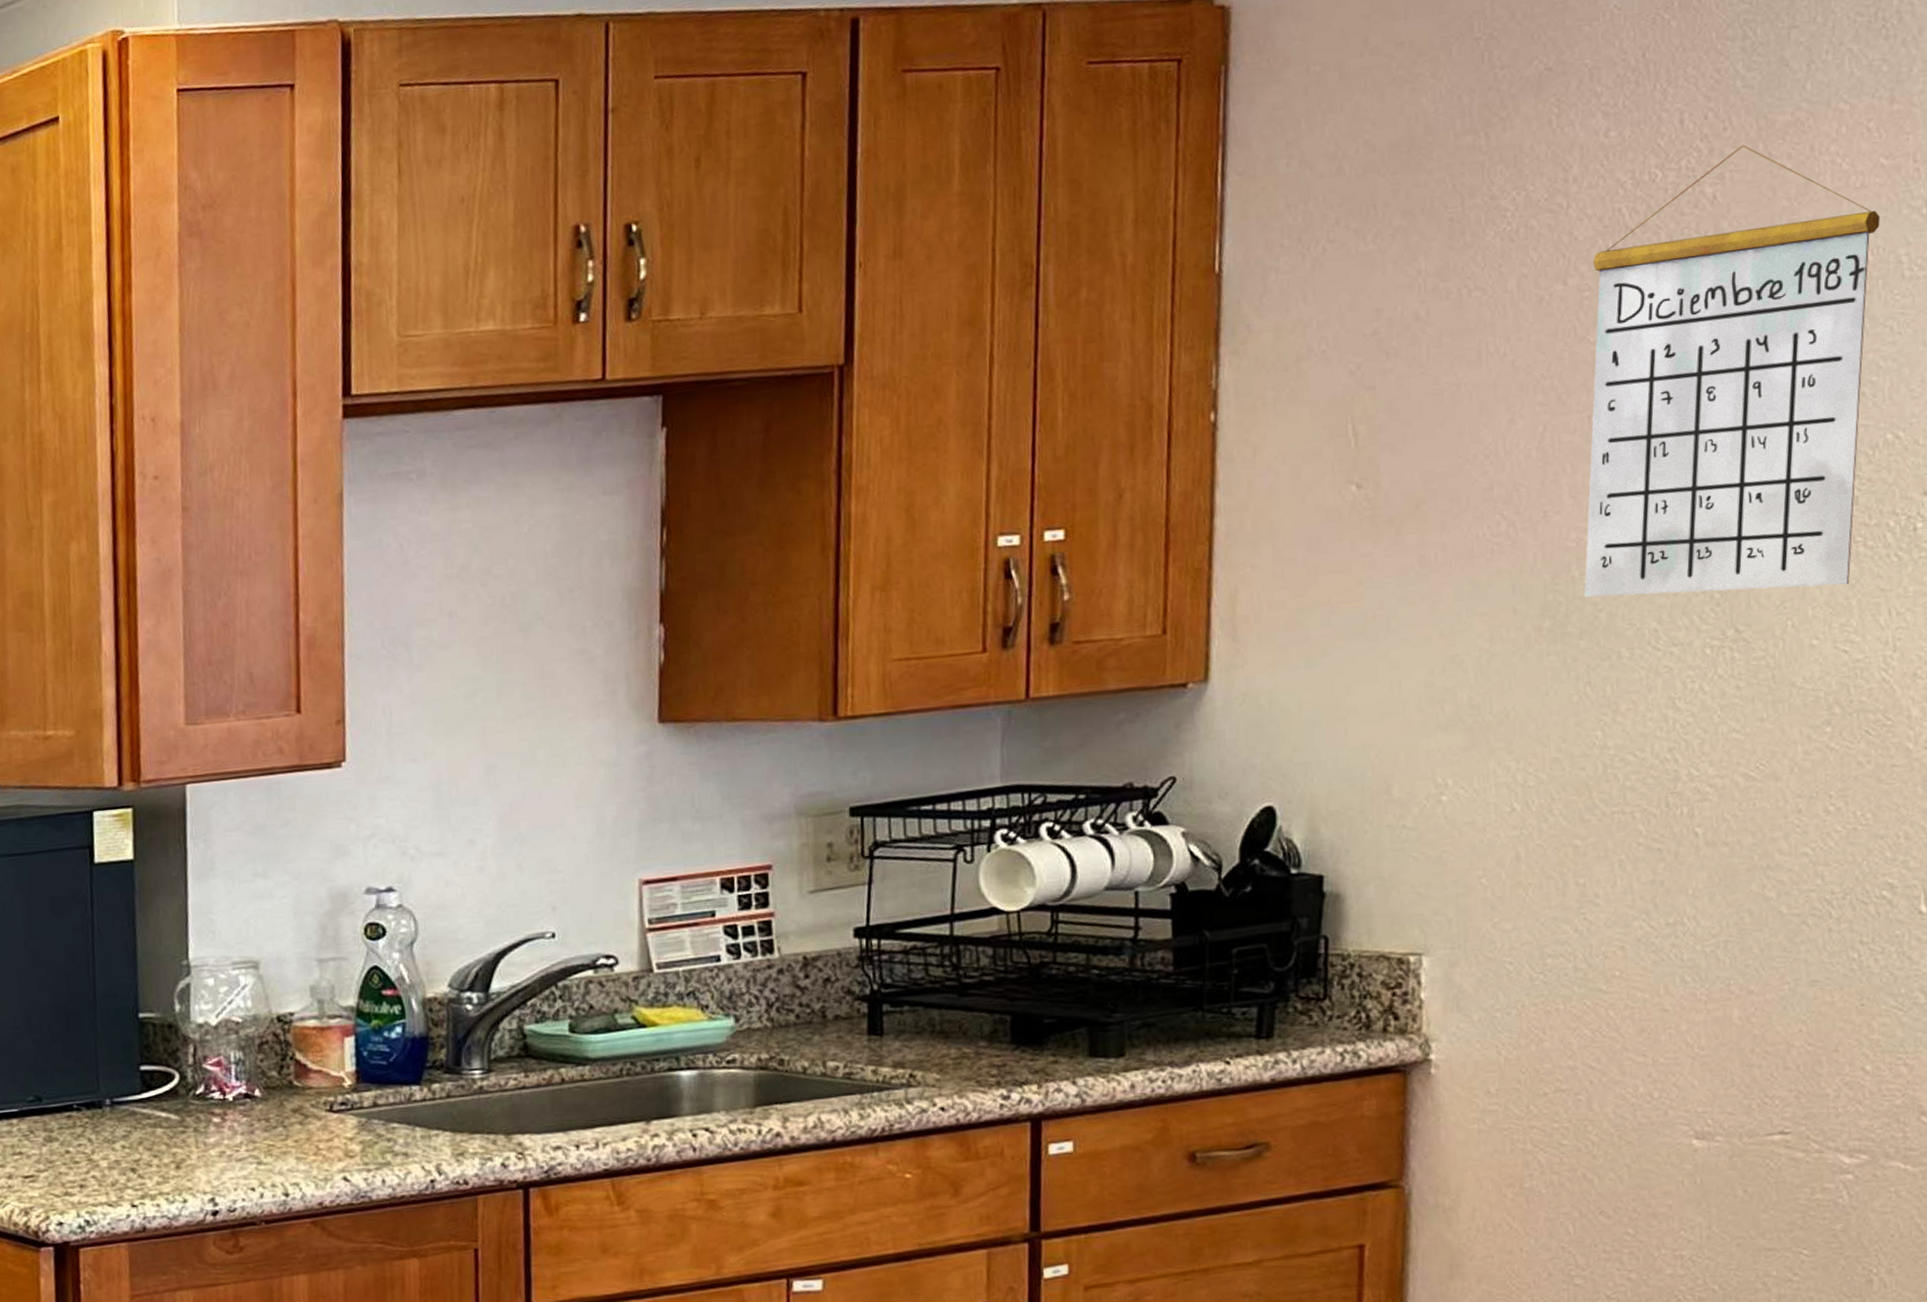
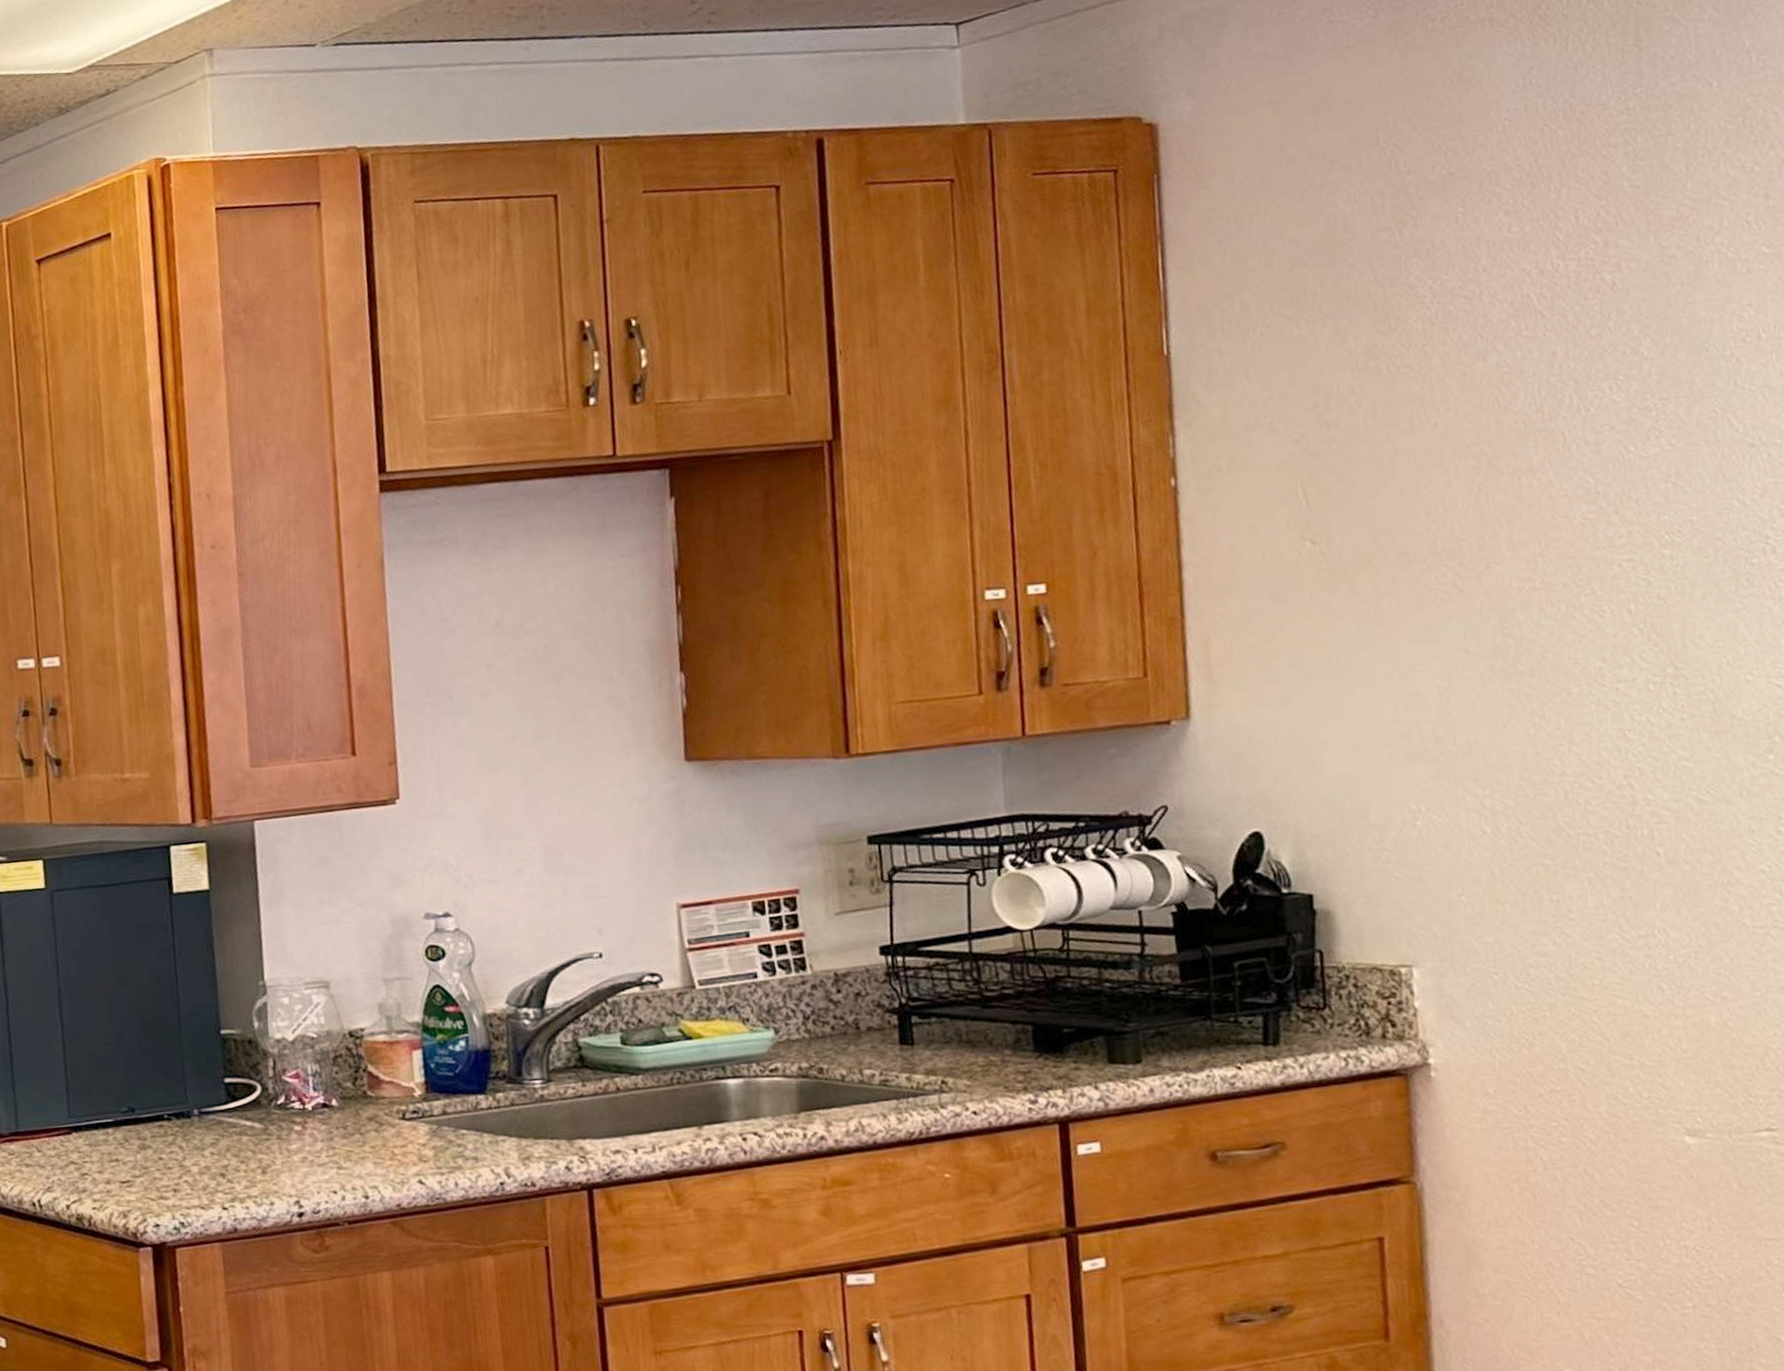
calendar: present [1584,144,1880,597] -> none [1508,237,1776,639]

